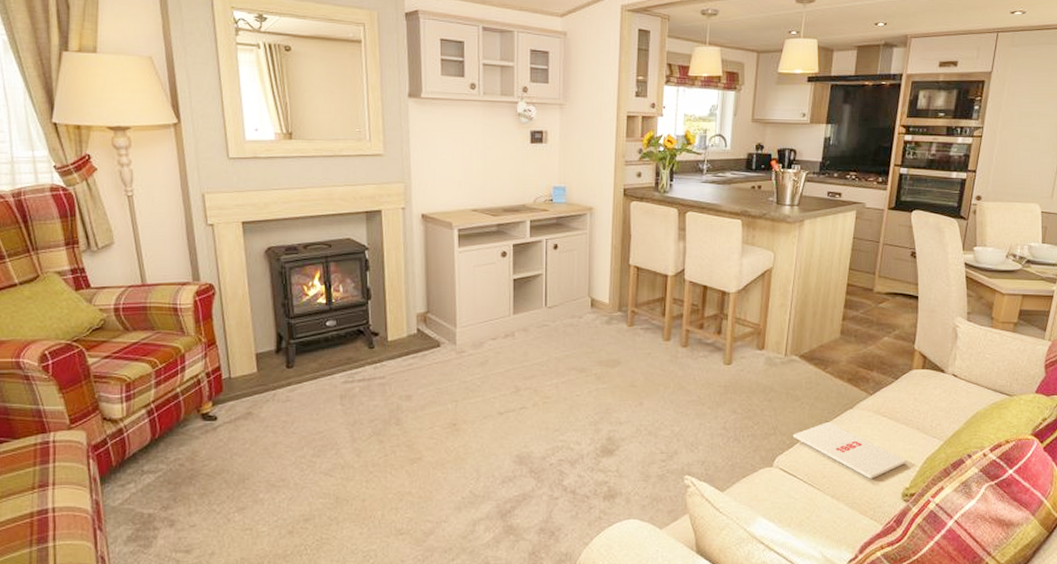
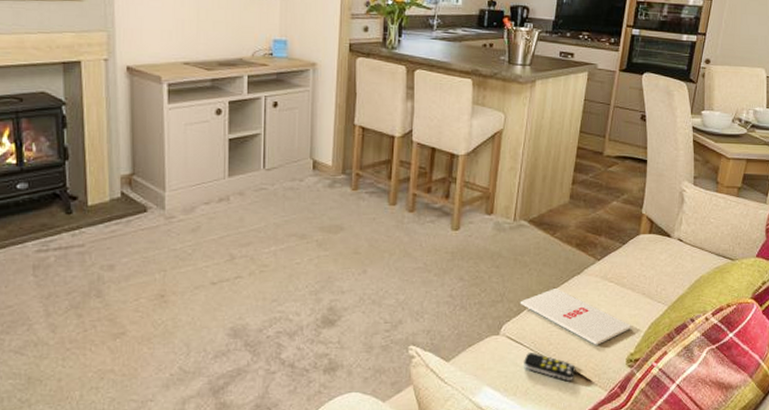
remote control: none [798,485,850,514] -> present [524,353,576,382]

